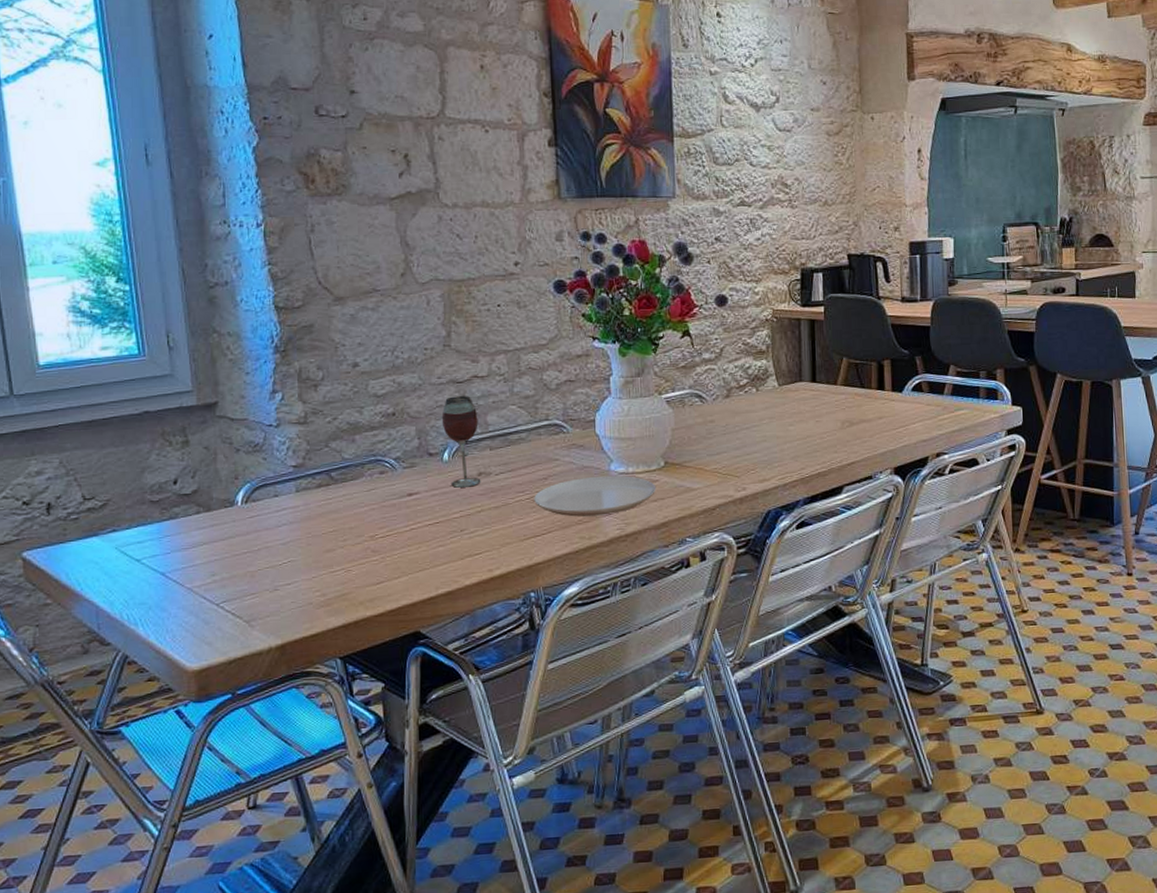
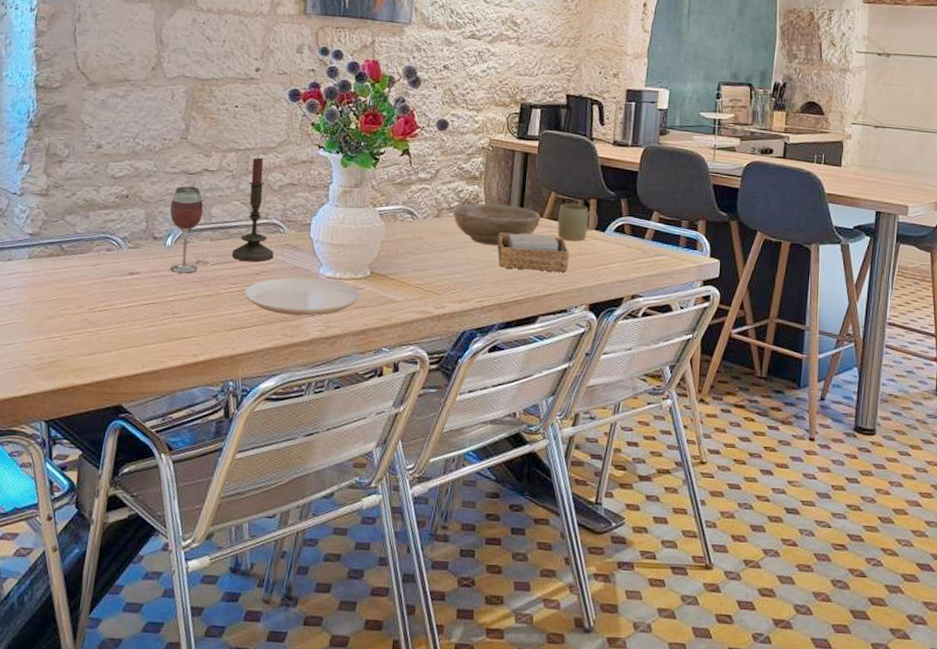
candle: none [515,354,560,468] -> present [231,155,274,262]
bowl: none [743,376,835,421] -> present [453,203,541,246]
napkin holder: none [793,402,869,441] -> present [497,233,569,272]
mug: none [853,367,894,405] -> present [557,203,598,241]

